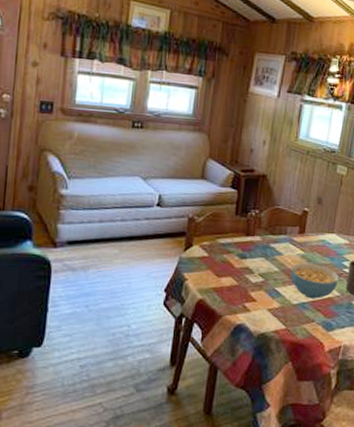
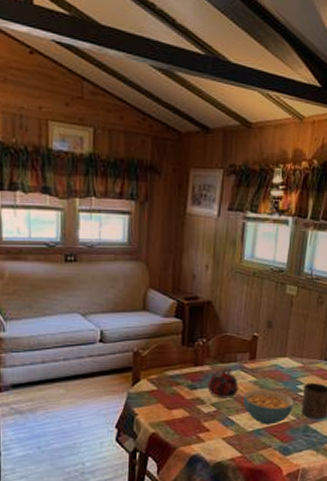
teapot: none [257,240,287,270] -> present [207,368,239,398]

